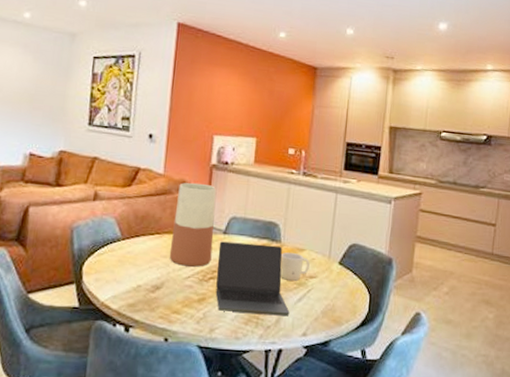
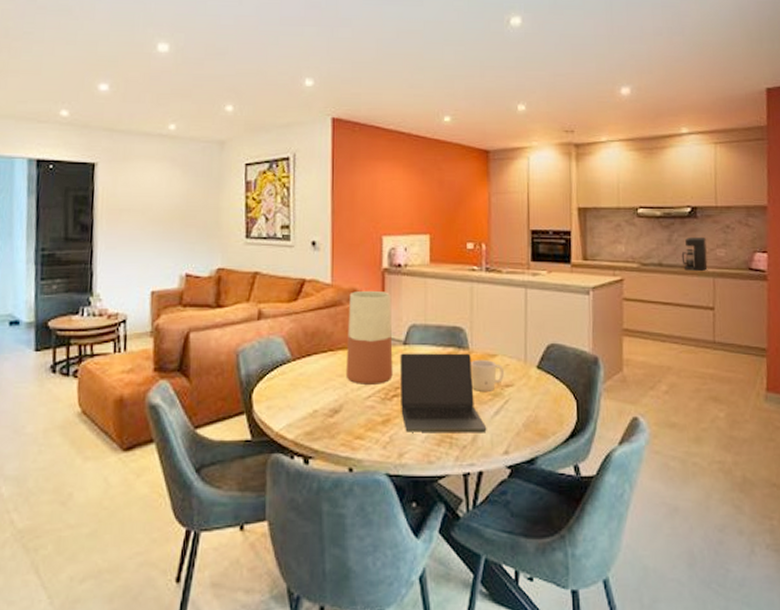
coffee maker: none [473,161,496,192] -> present [681,236,708,271]

